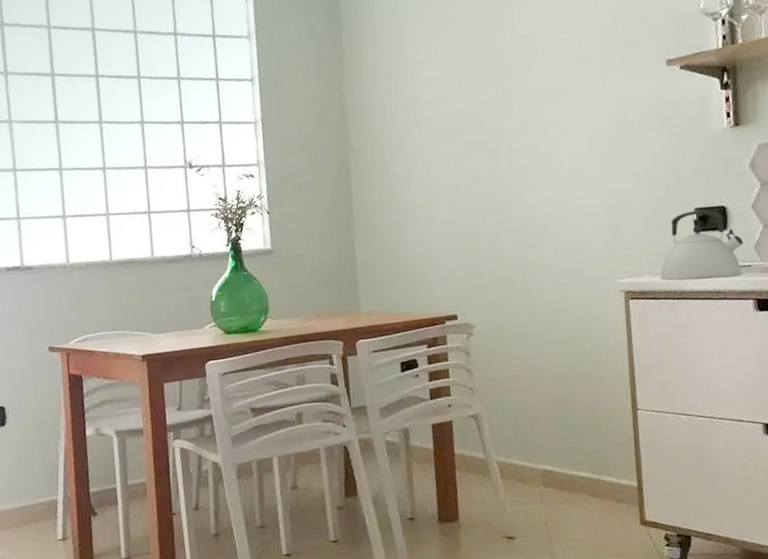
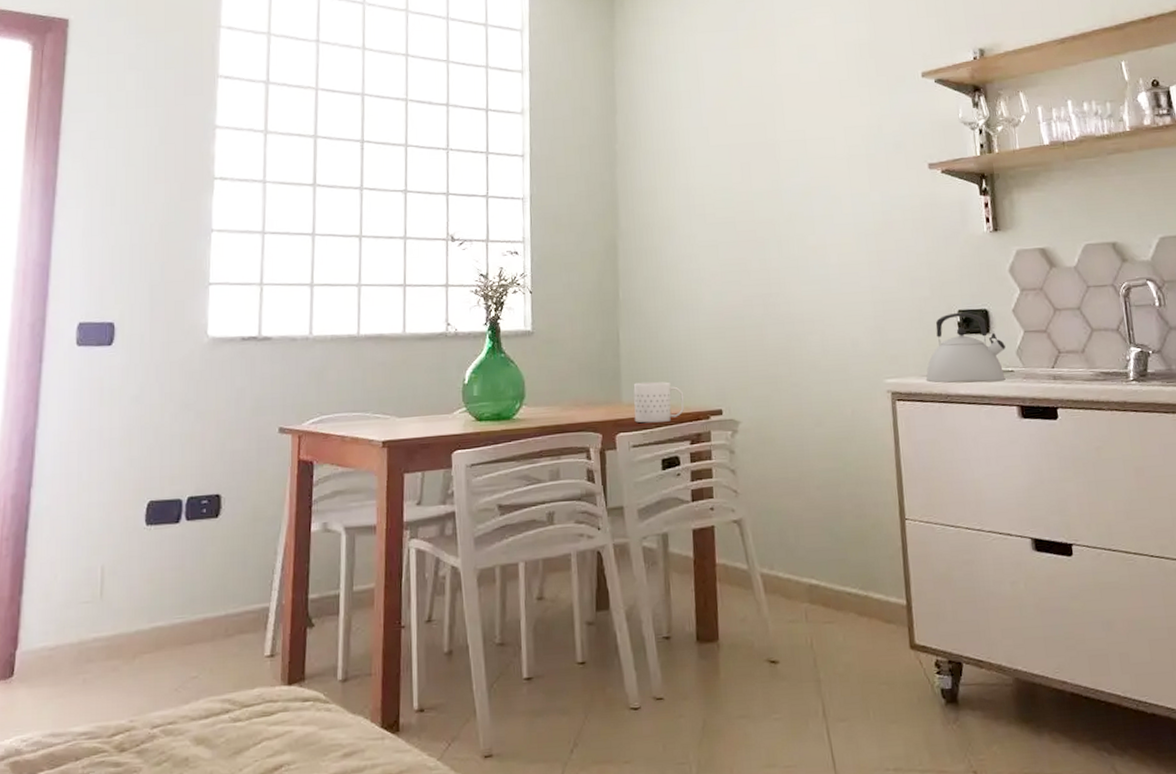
mug: none [370,291,420,331] -> present [633,381,684,424]

